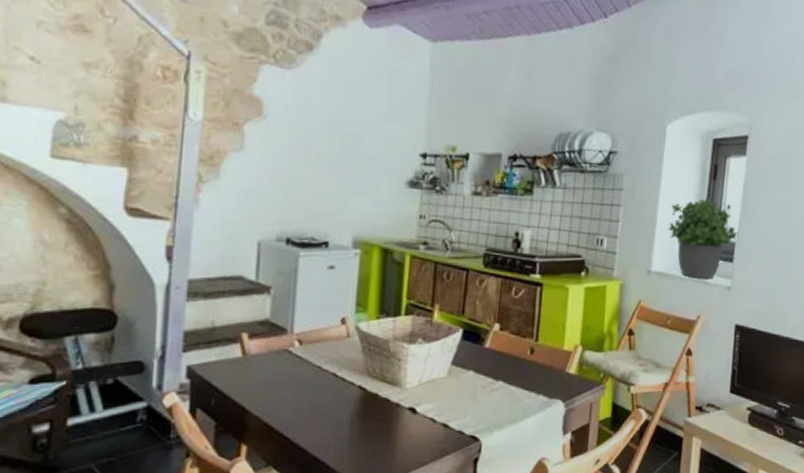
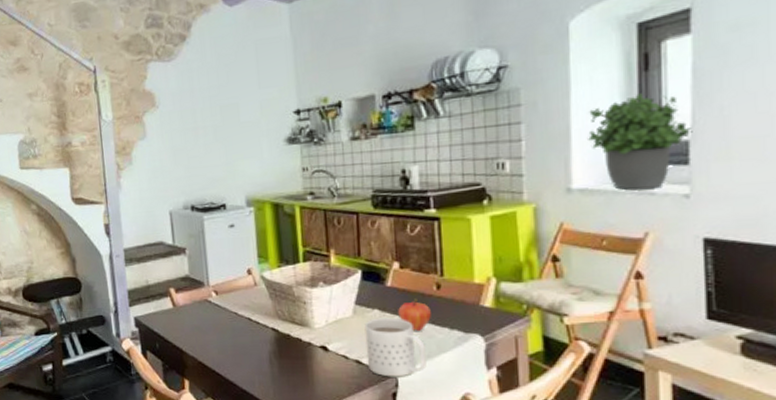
mug: none [454,380,512,442] -> present [364,317,427,377]
fruit: none [491,361,522,395] -> present [398,298,431,331]

